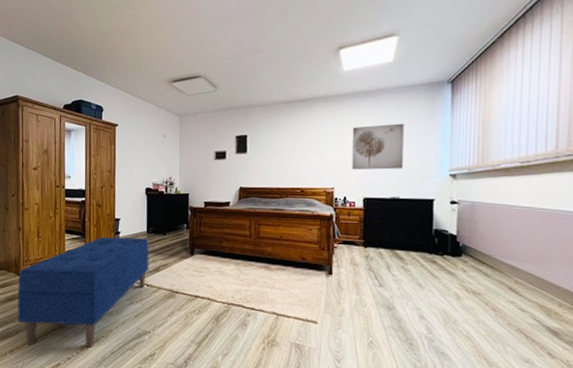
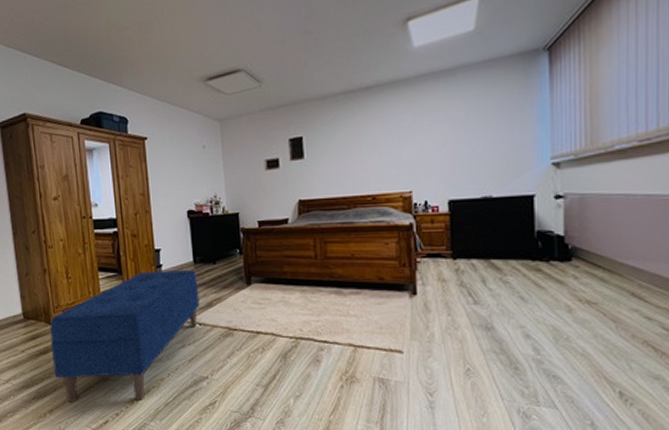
wall art: present [351,123,404,170] -> none [429,105,495,168]

